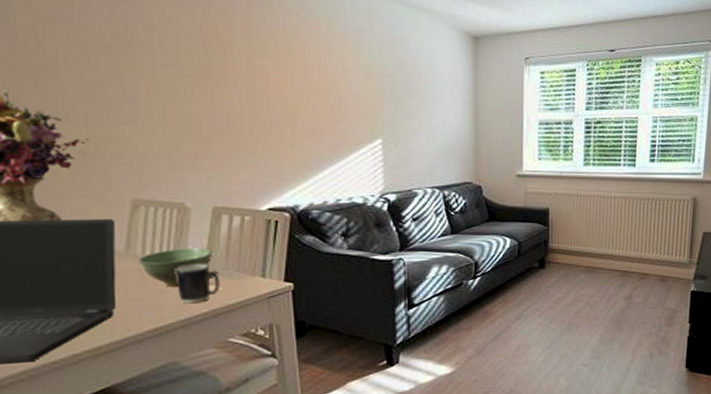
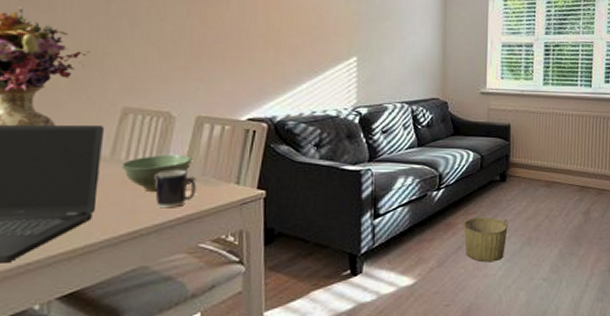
basket: none [501,304,547,350] -> present [463,216,508,263]

